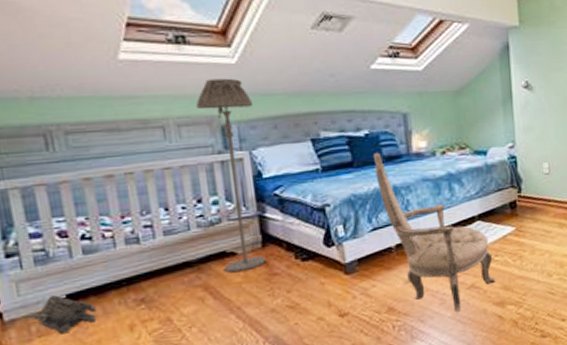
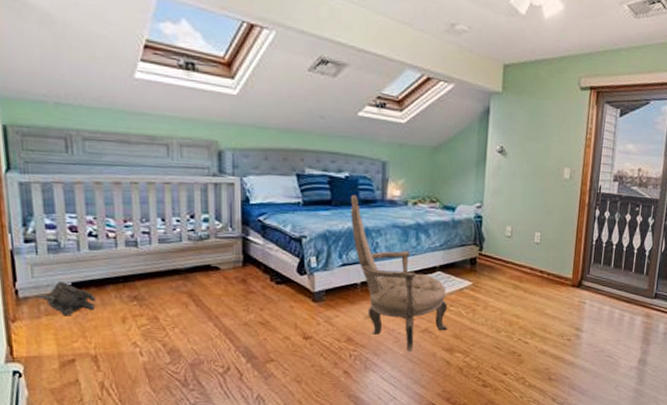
floor lamp: present [196,78,266,273] -> none [198,106,249,286]

